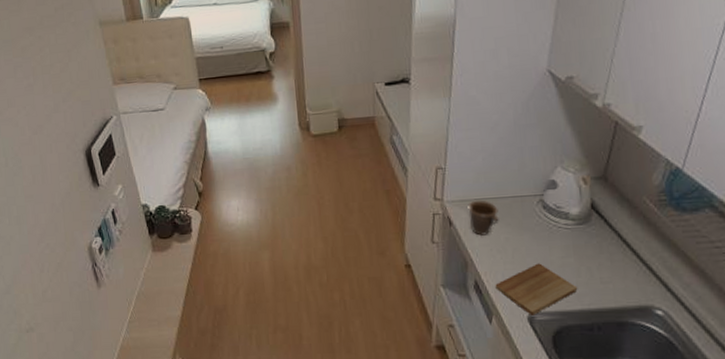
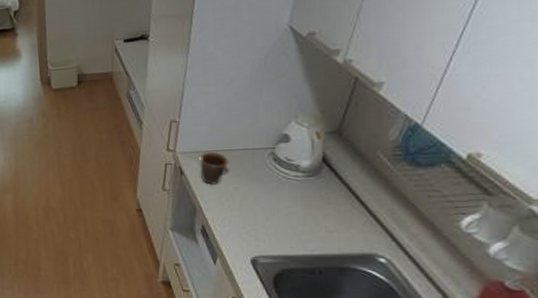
cutting board: present [495,263,578,315] -> none [221,211,302,258]

